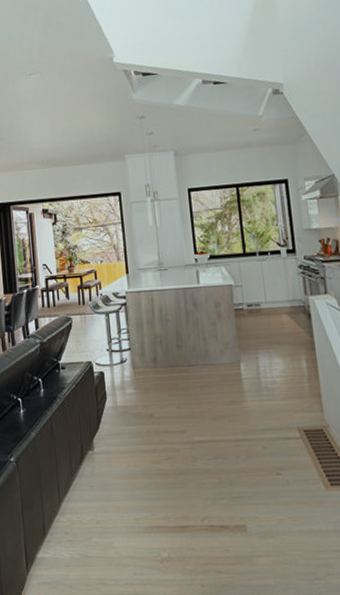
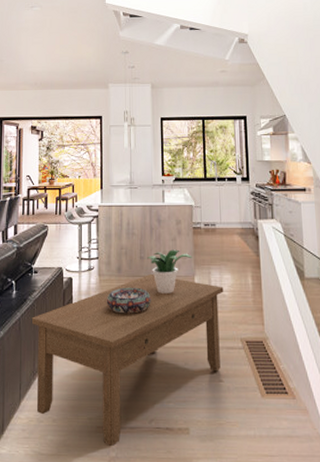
coffee table: none [63,363,277,546] -> present [31,274,224,446]
decorative bowl: none [143,378,194,408] -> present [106,287,151,314]
potted plant: none [185,334,236,384] -> present [147,249,192,293]

